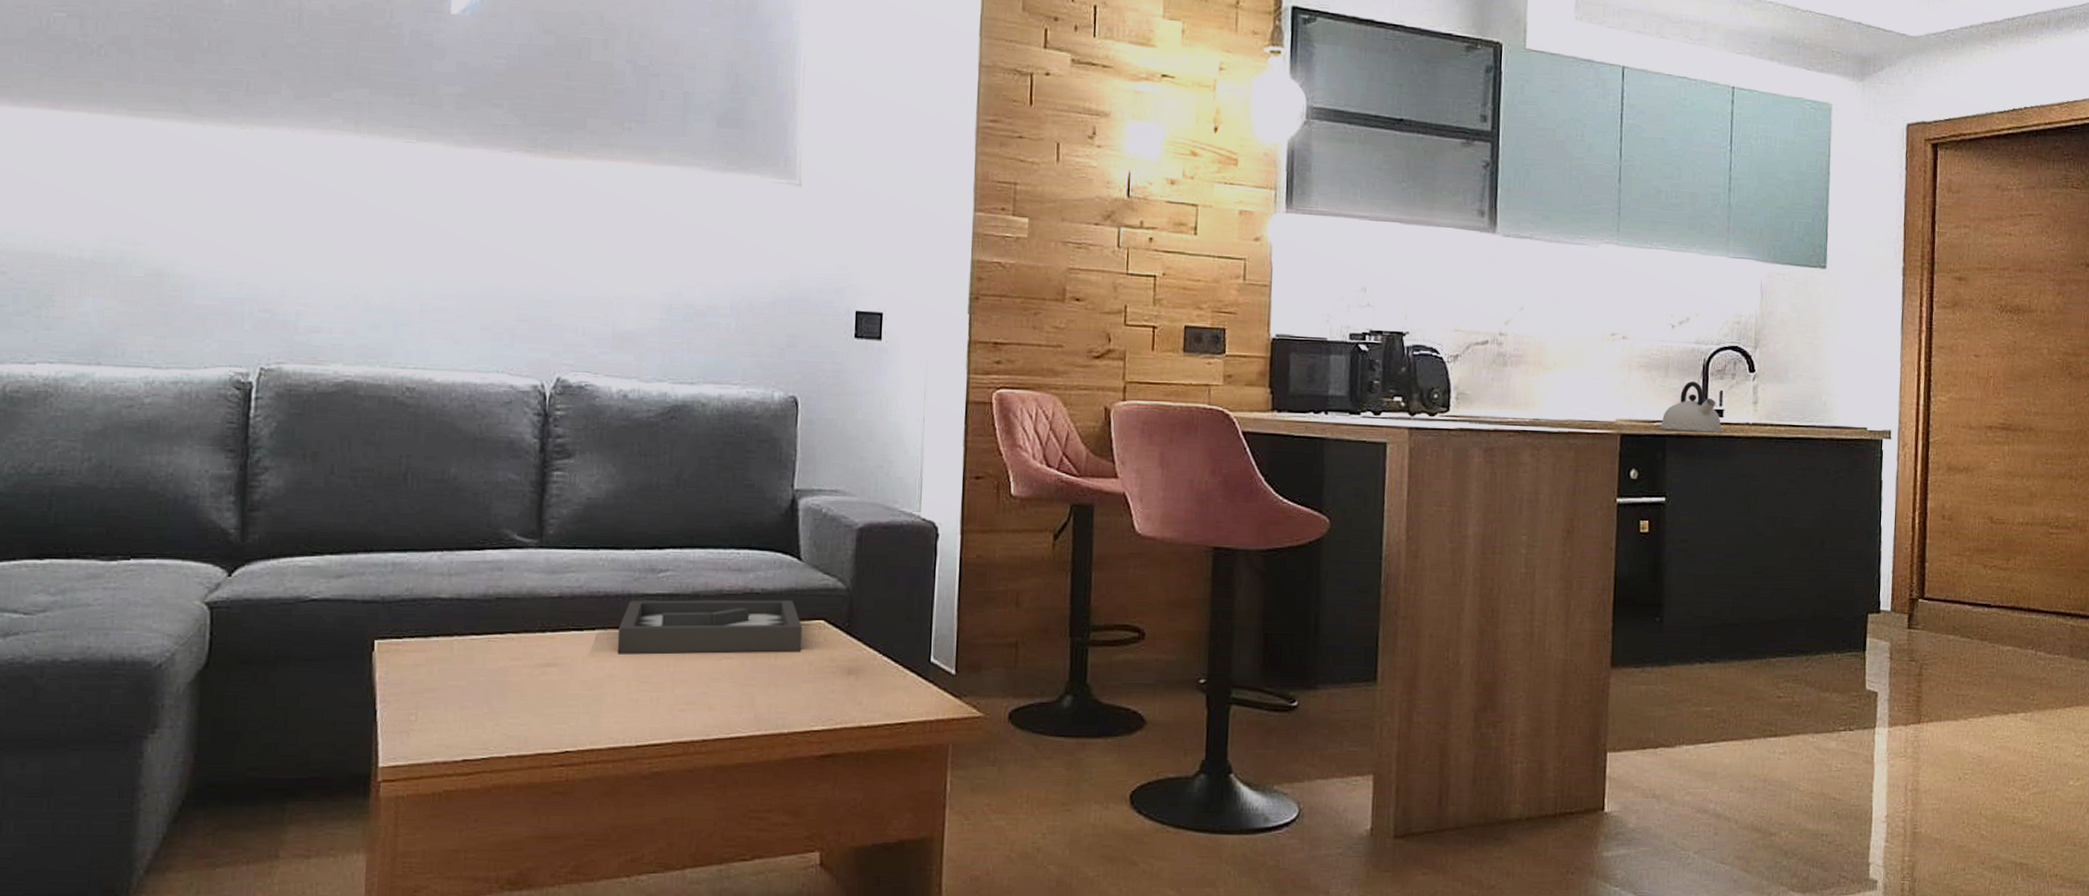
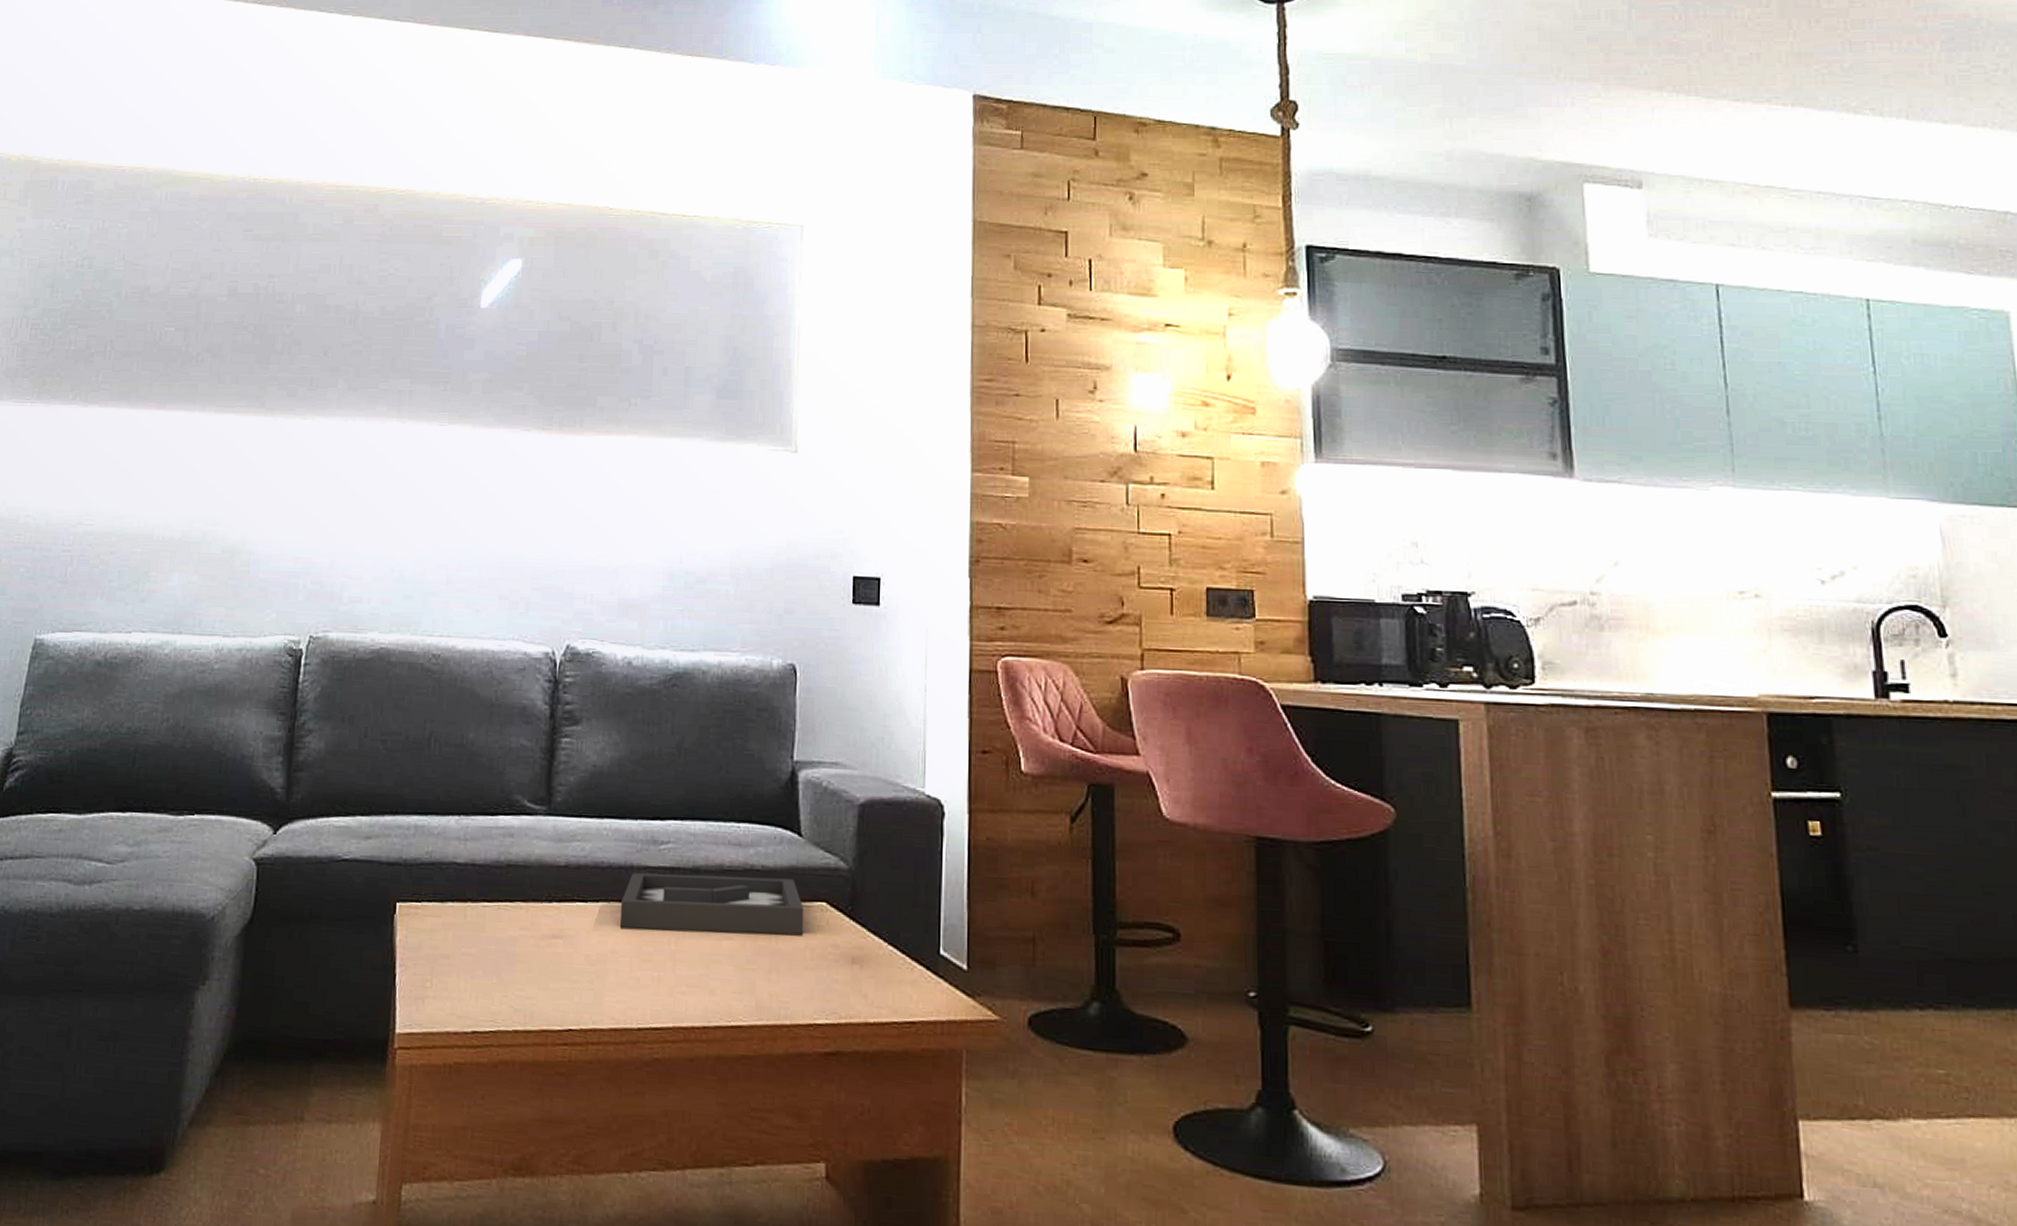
kettle: present [1659,381,1723,433] -> none [1820,649,1912,713]

